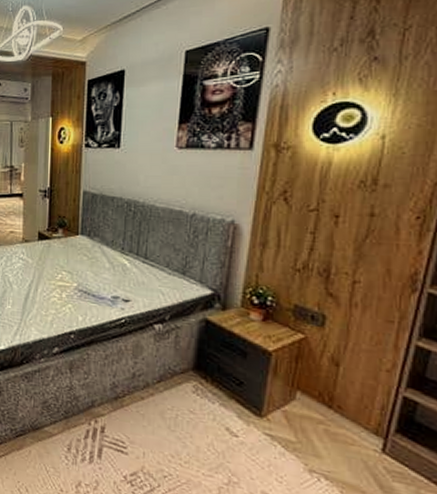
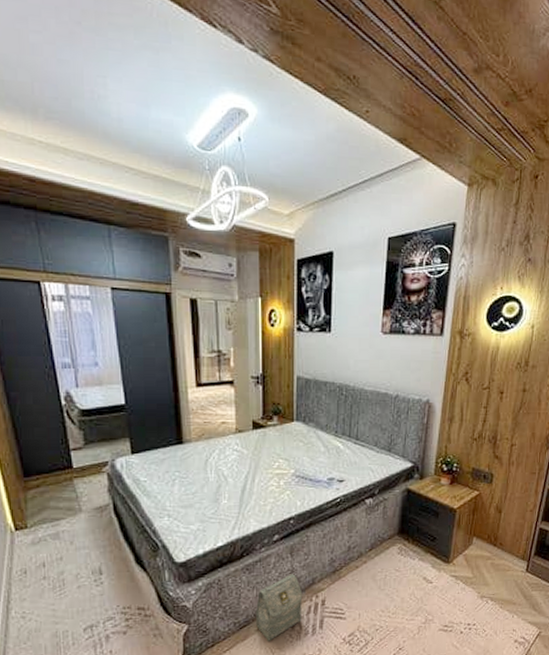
bag: none [32,391,81,458] -> present [256,574,303,641]

